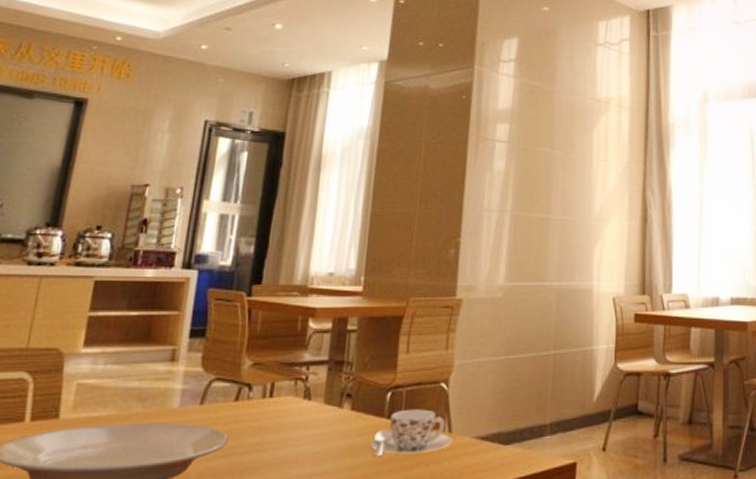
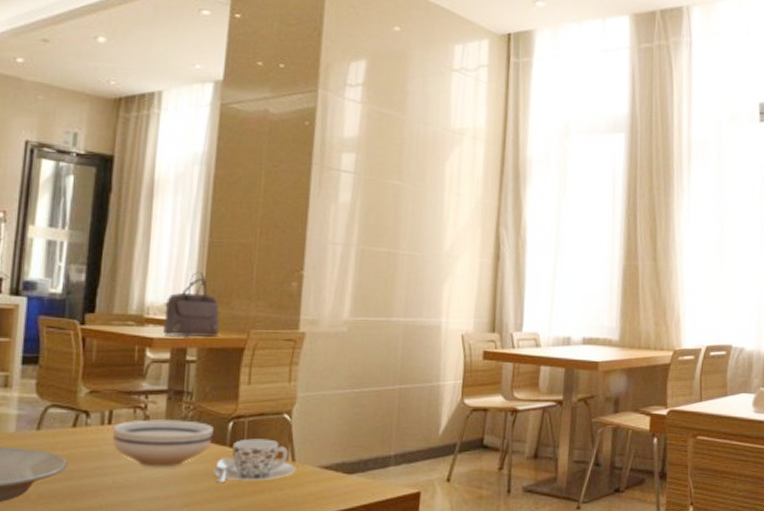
bowl: none [272,390,373,442] -> present [111,418,215,468]
handbag: none [326,240,380,307] -> present [163,271,220,337]

